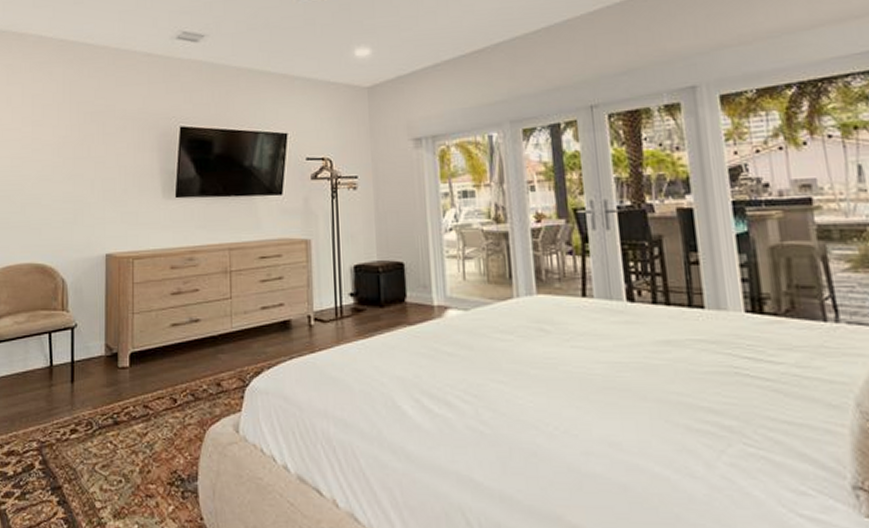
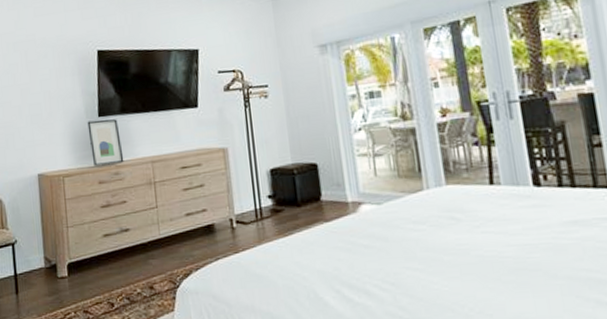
picture frame: none [163,200,200,250] -> present [87,119,124,166]

